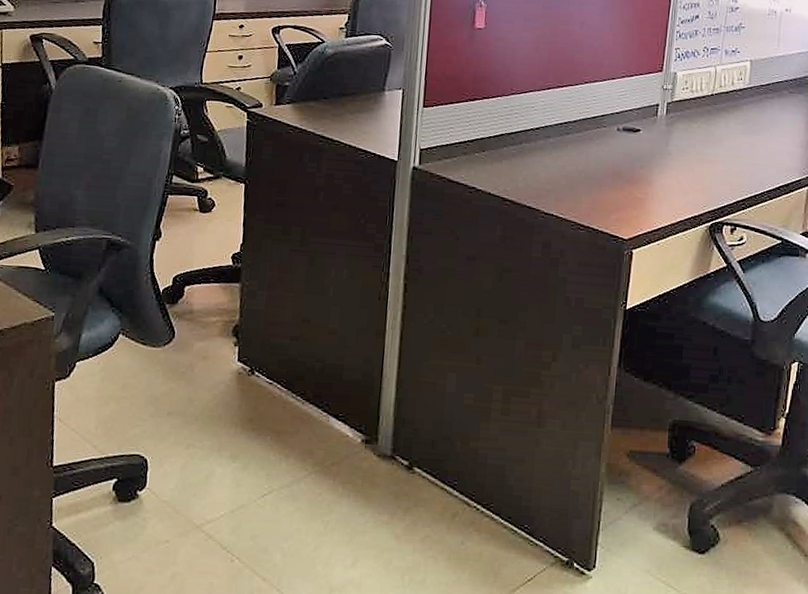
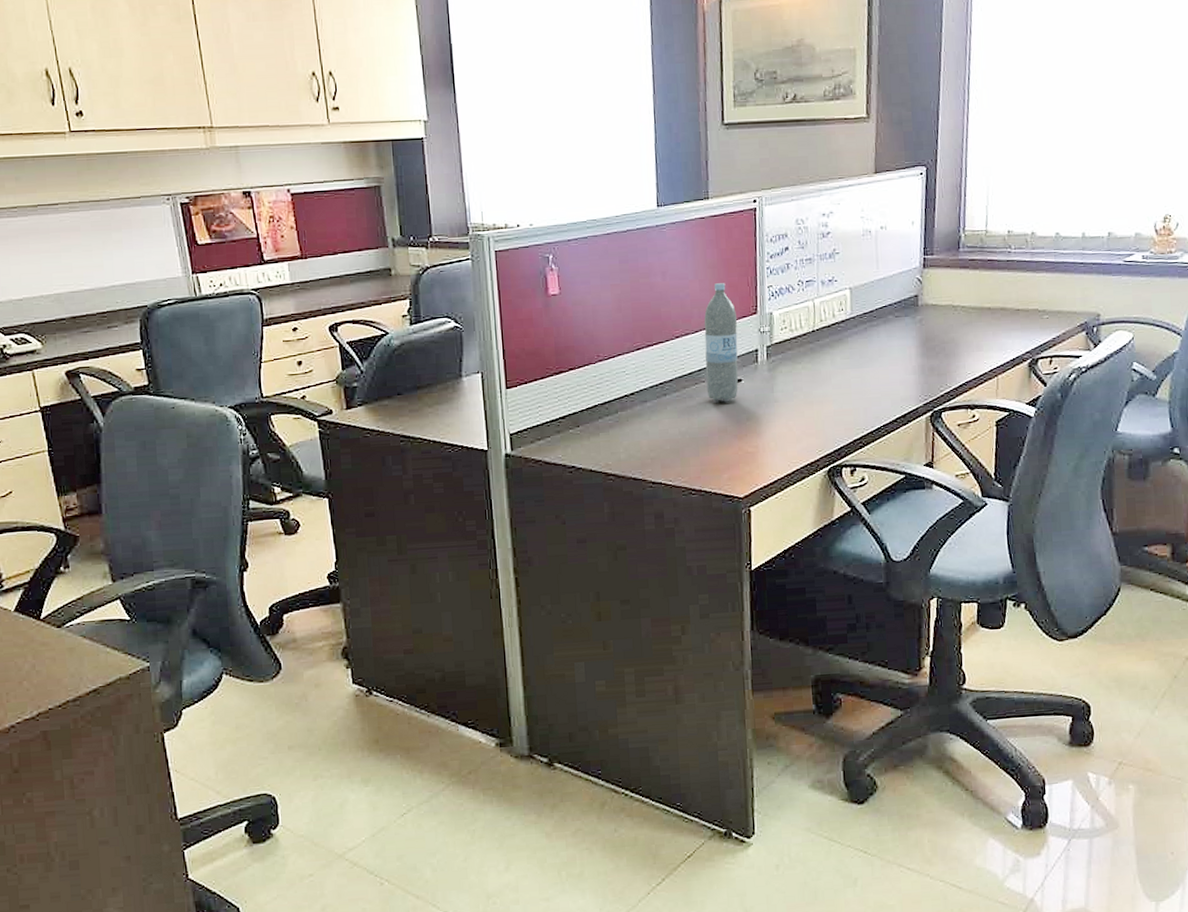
water bottle: none [606,39,643,148] -> present [704,283,739,402]

